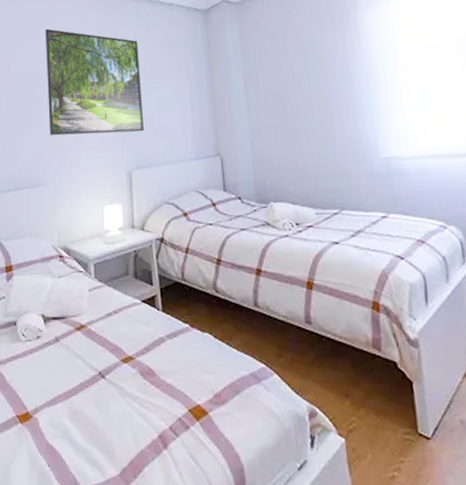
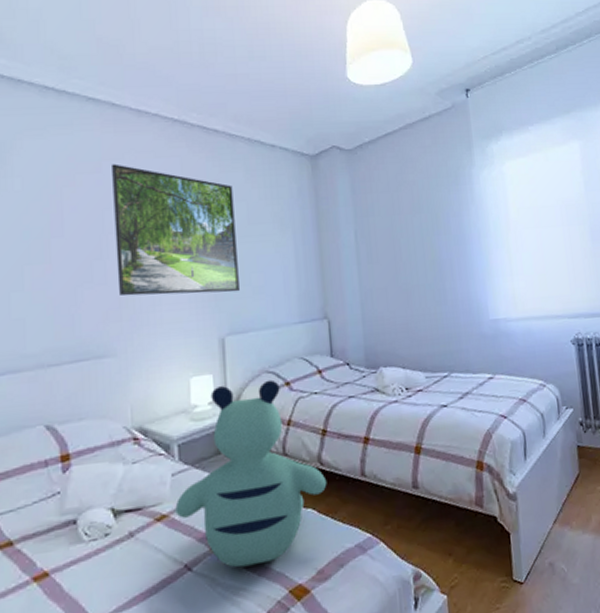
bear: none [91,210,222,381] -> present [175,379,327,568]

